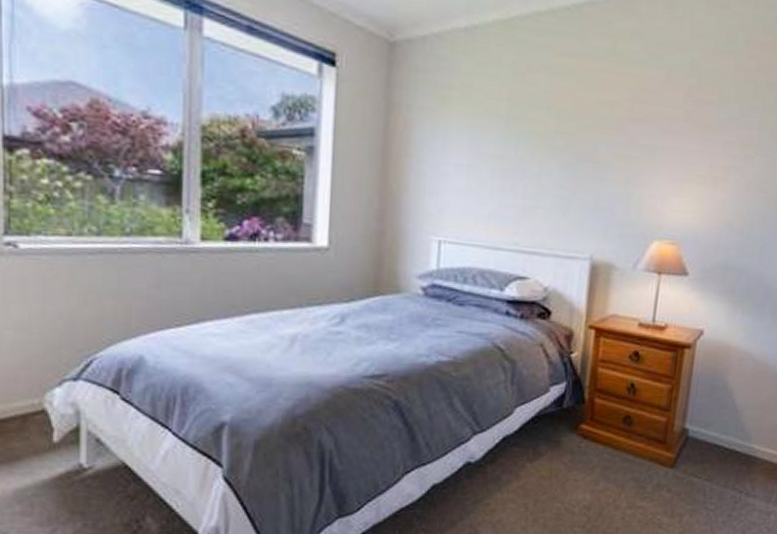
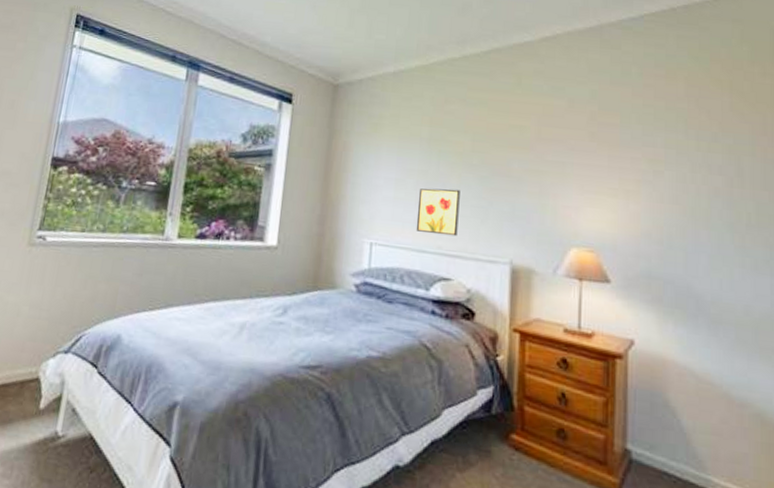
wall art: none [490,176,541,231] -> present [416,188,460,237]

